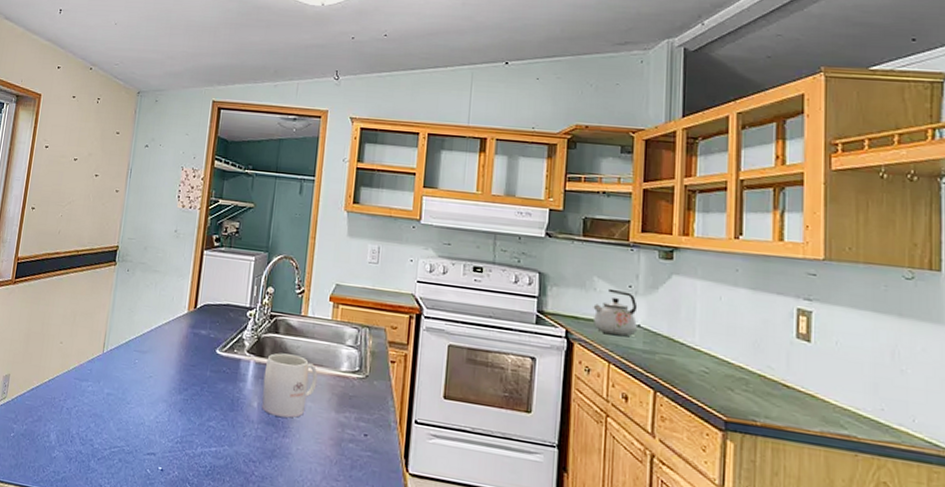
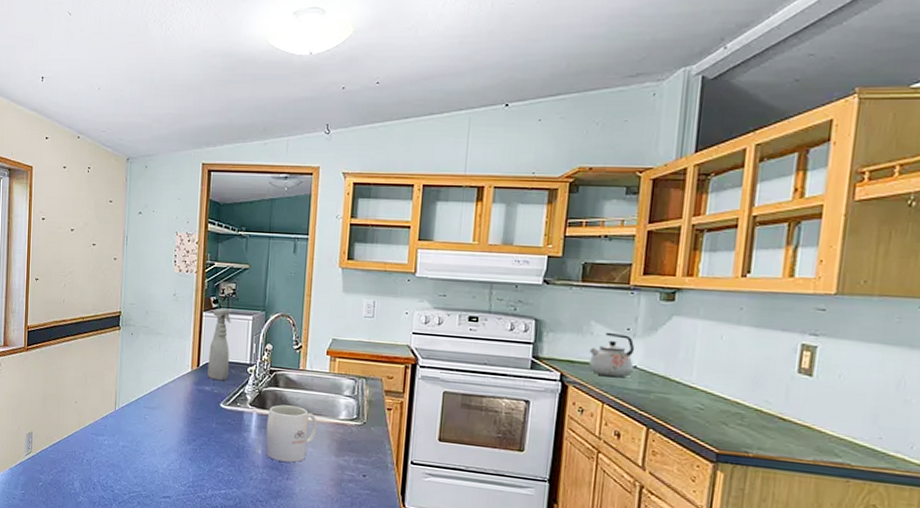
spray bottle: none [204,247,234,325] -> present [207,308,232,381]

